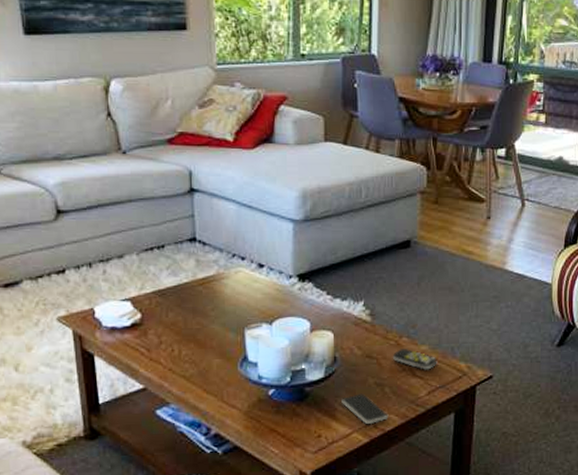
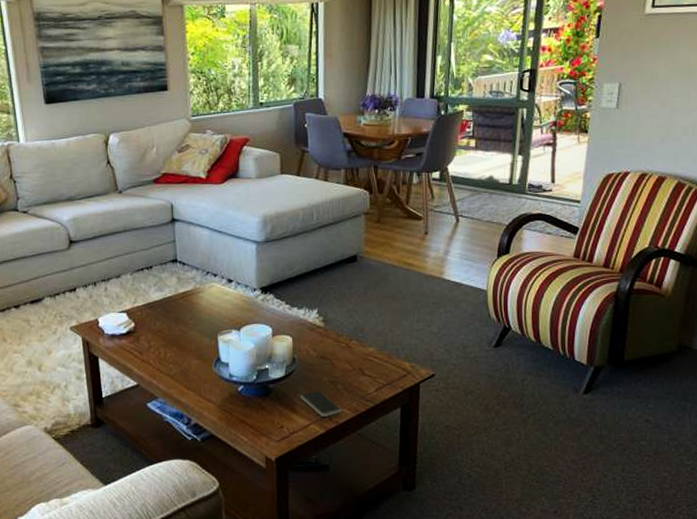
remote control: present [393,347,437,370] -> none [344,349,384,369]

